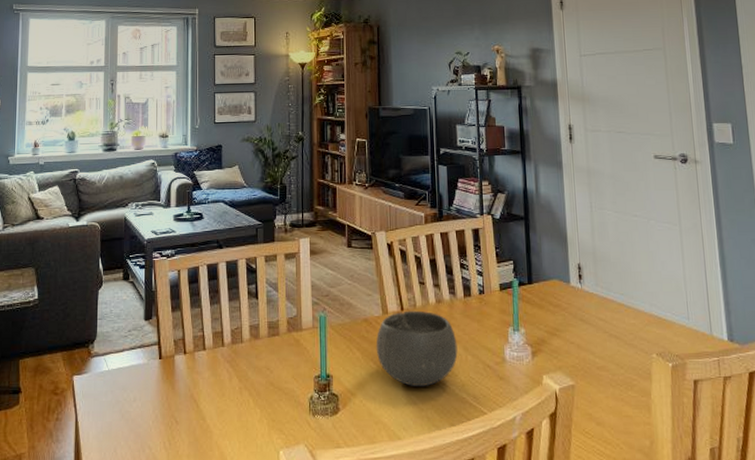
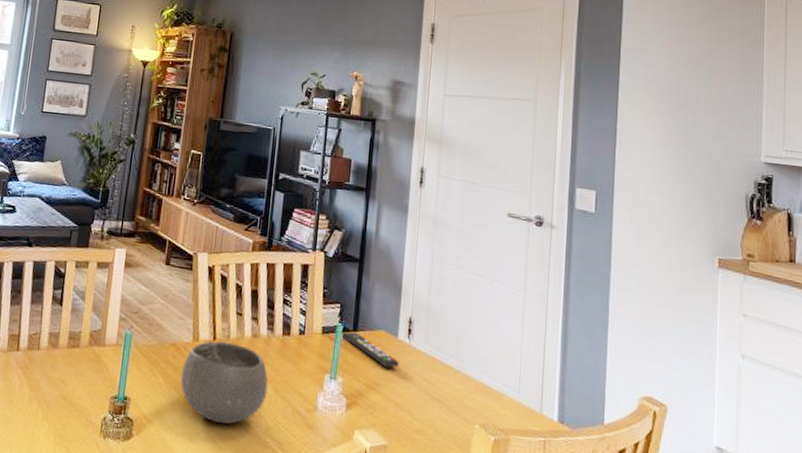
remote control: none [518,284,575,313] -> present [341,331,399,368]

